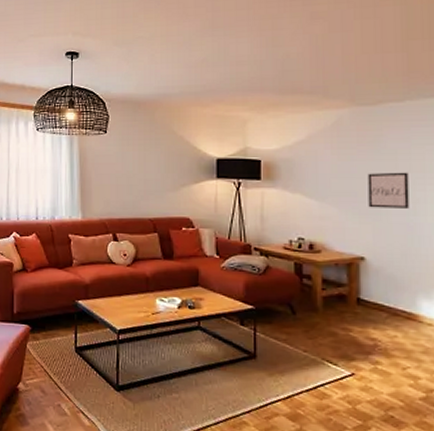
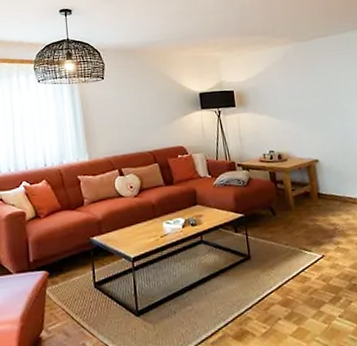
wall art: present [367,172,410,209] -> none [311,89,343,120]

